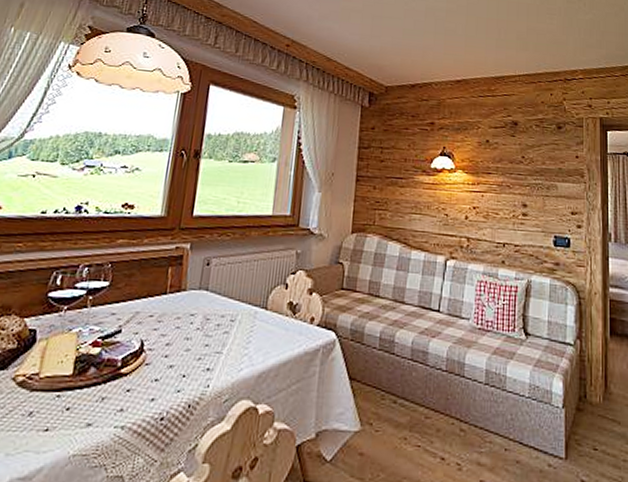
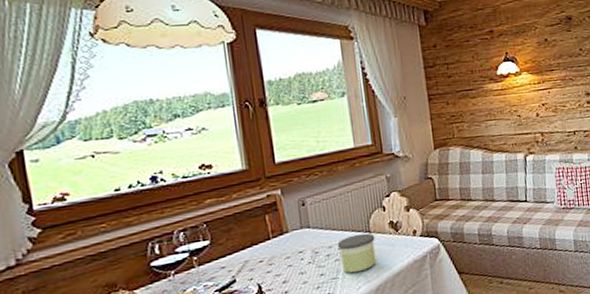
candle: none [229,308,271,352] -> present [337,233,377,273]

